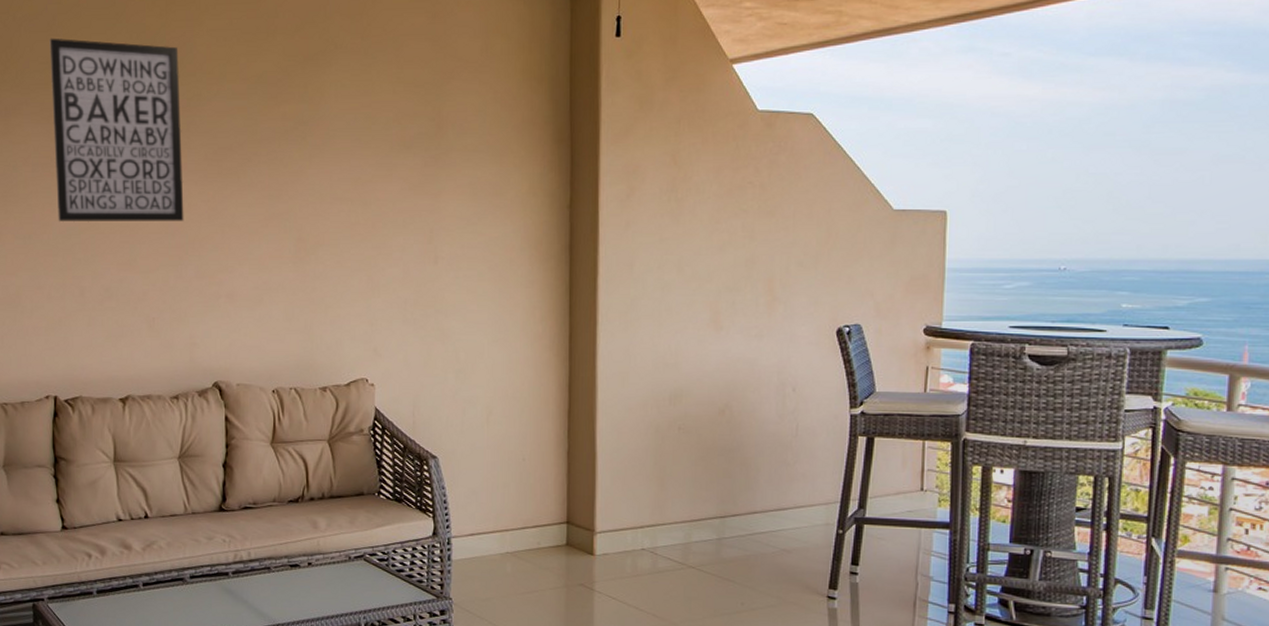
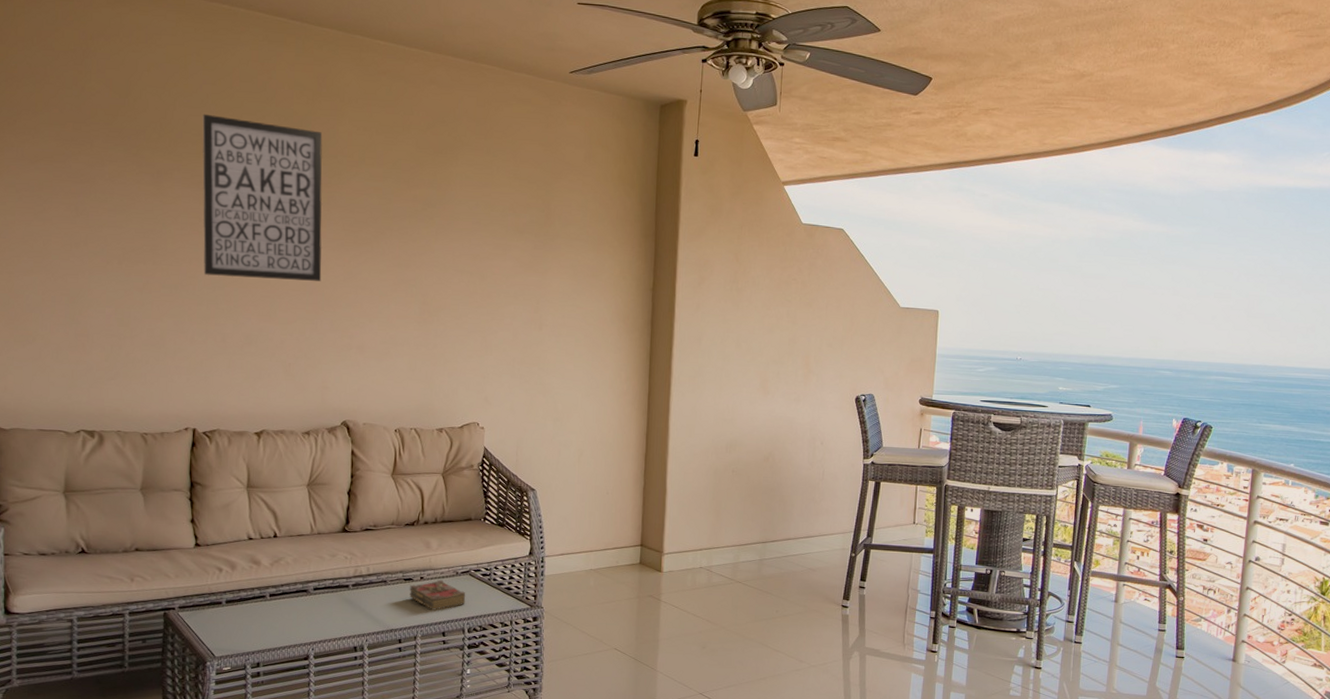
book: none [297,565,361,602] -> present [410,579,466,610]

